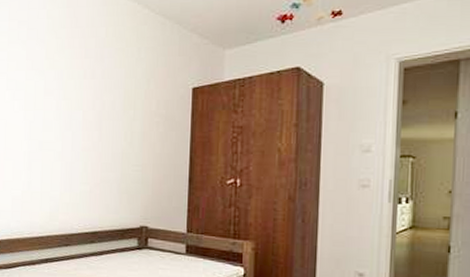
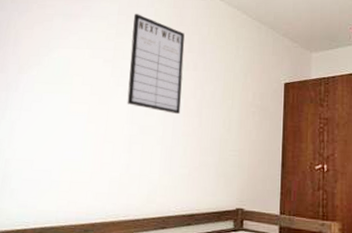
writing board: none [24,18,81,129] -> present [127,14,185,115]

